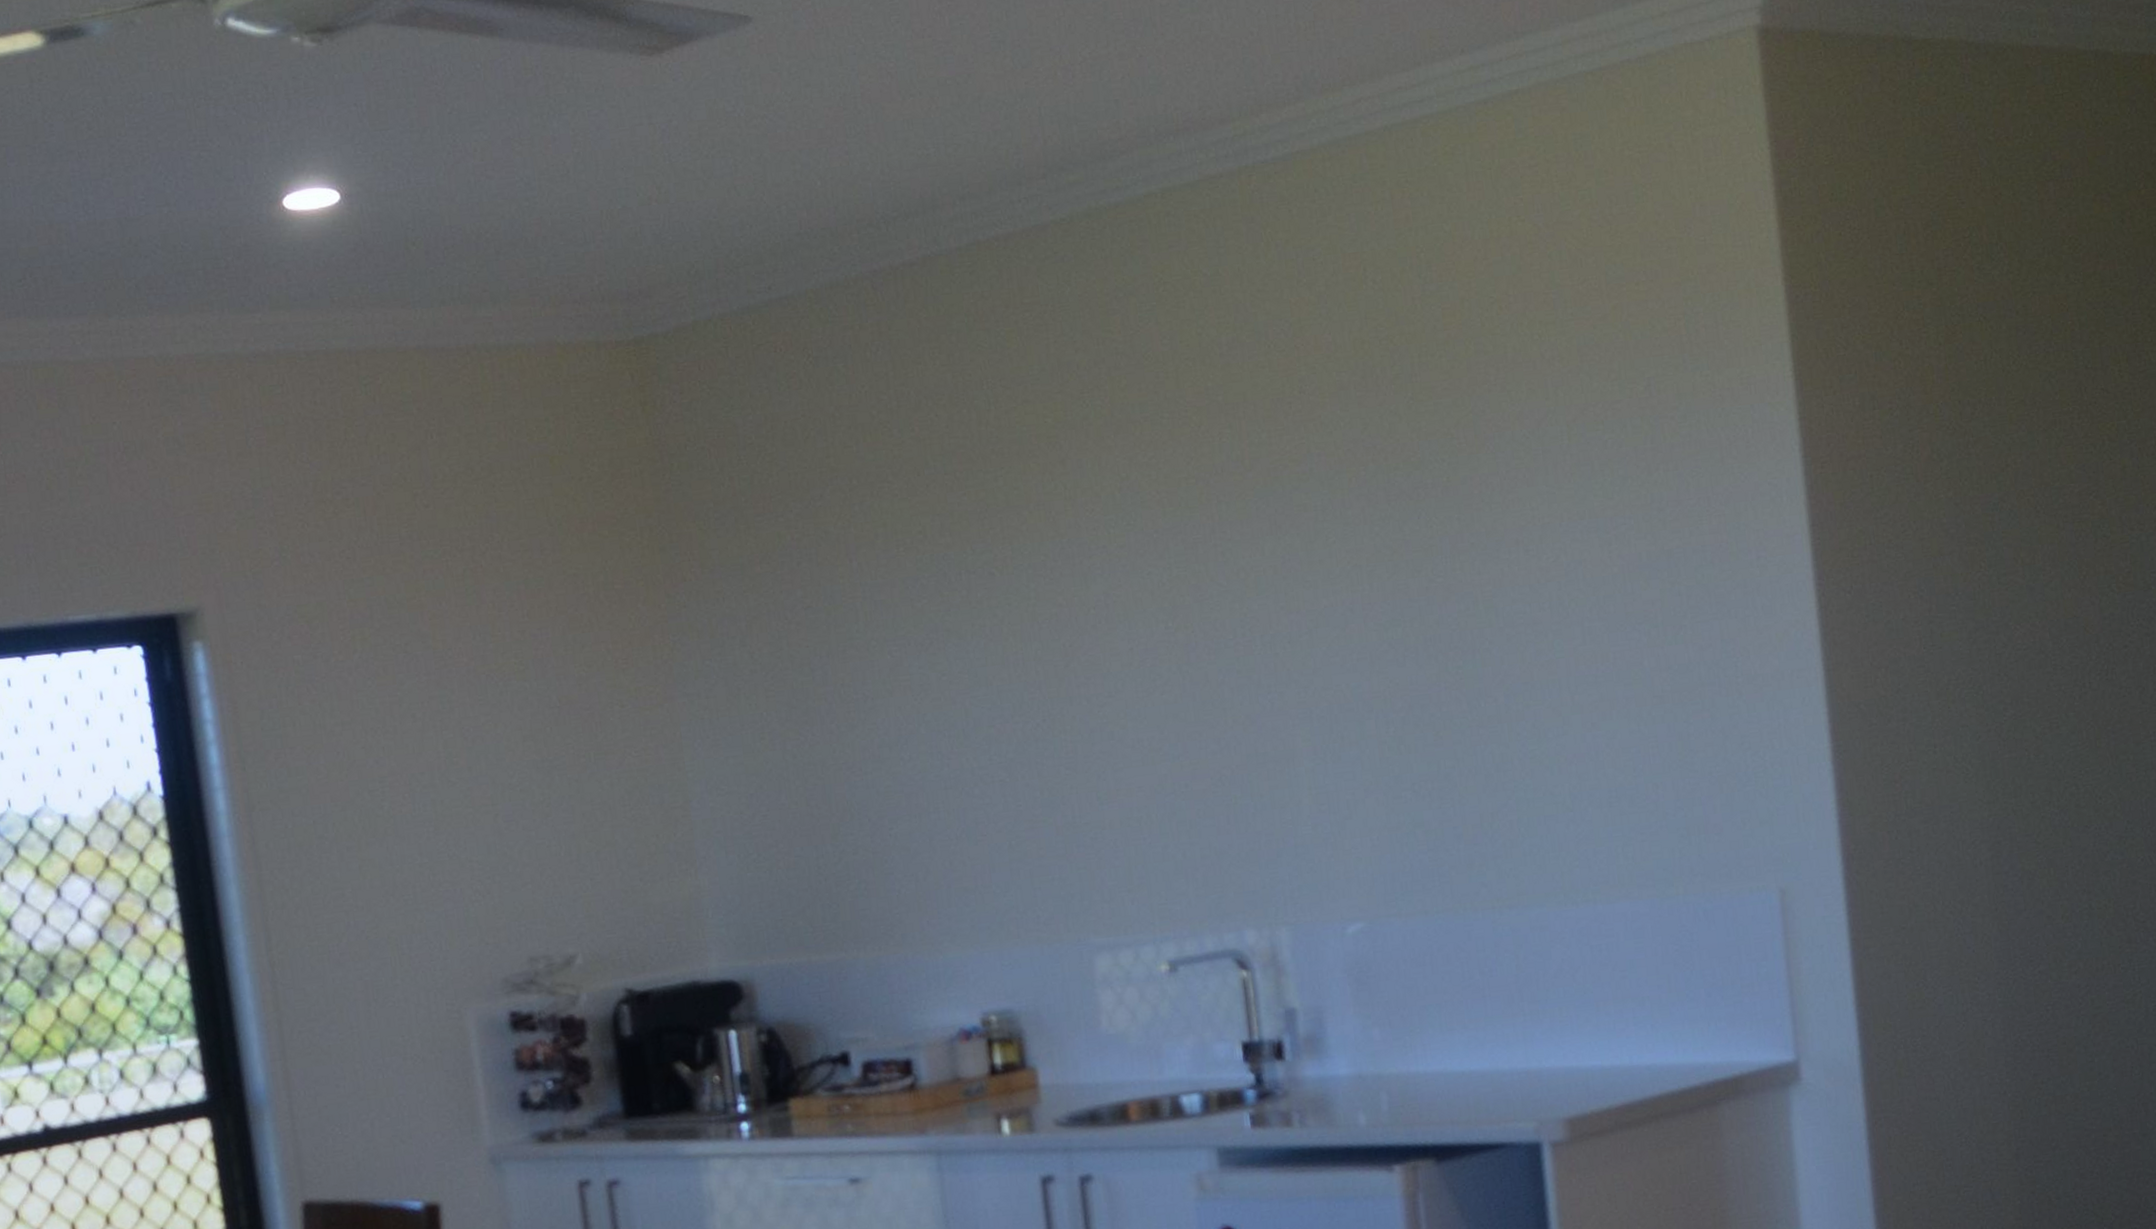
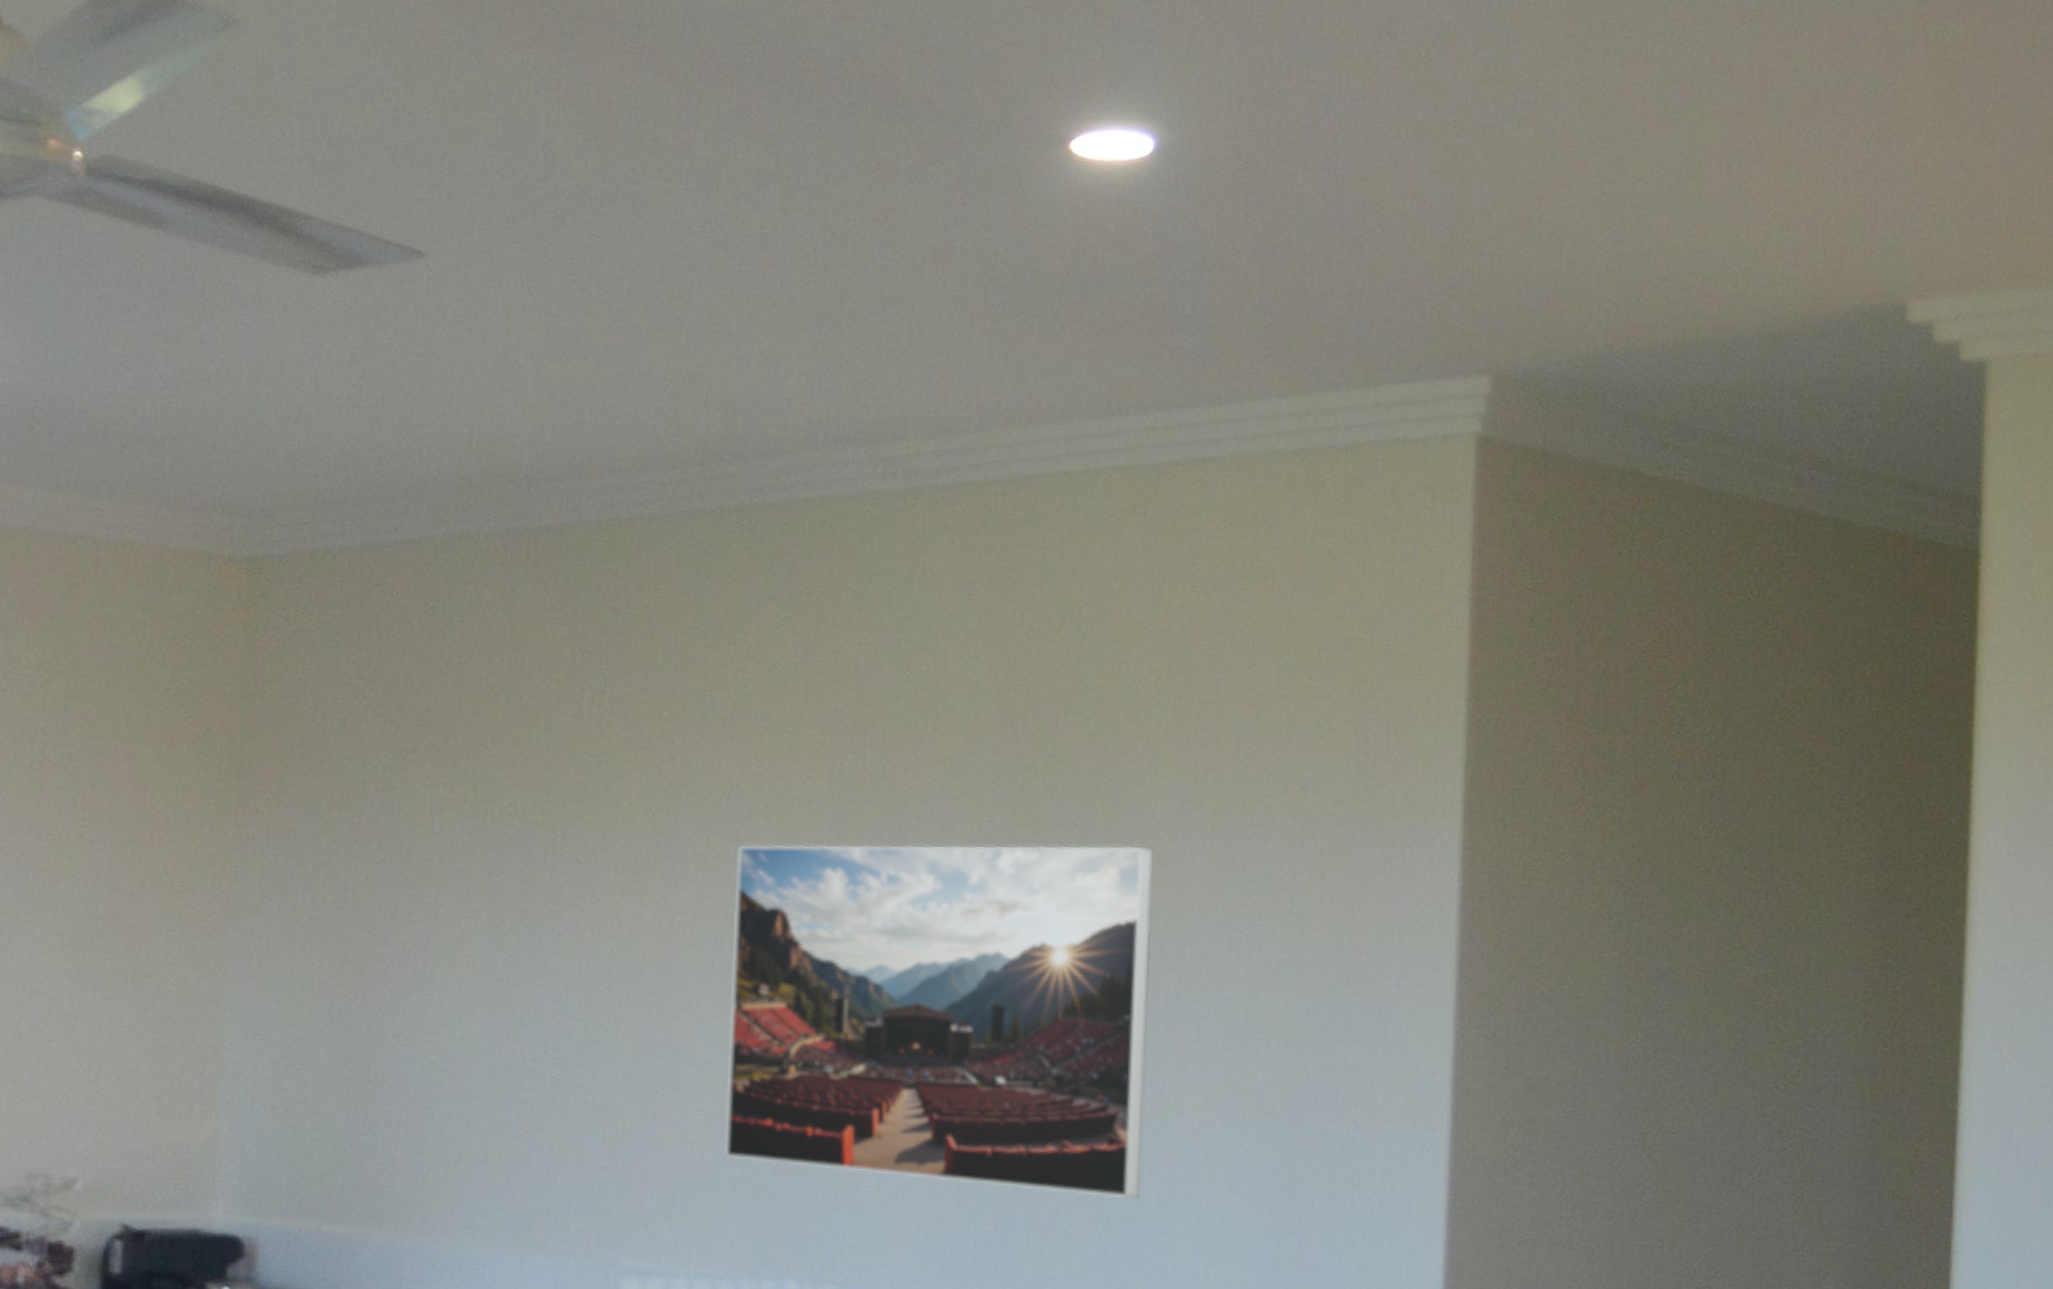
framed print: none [1137,469,1555,827] -> present [725,844,1153,1200]

